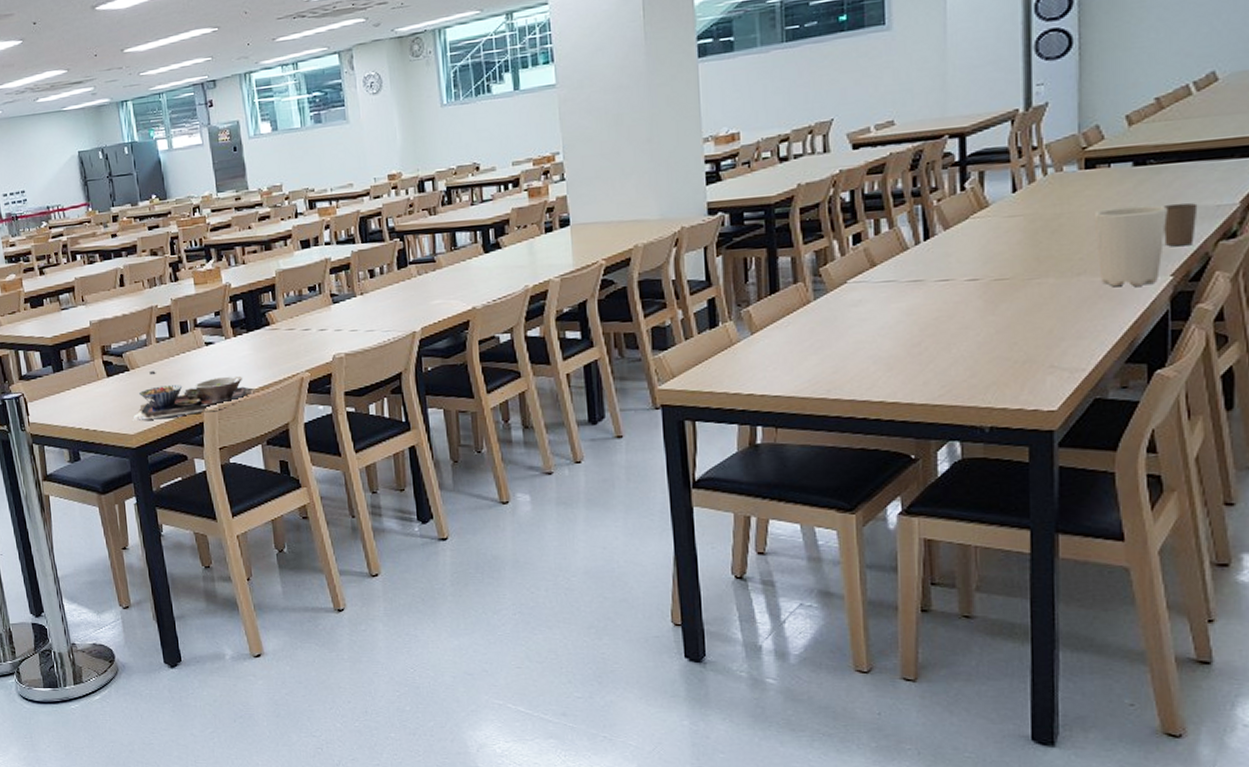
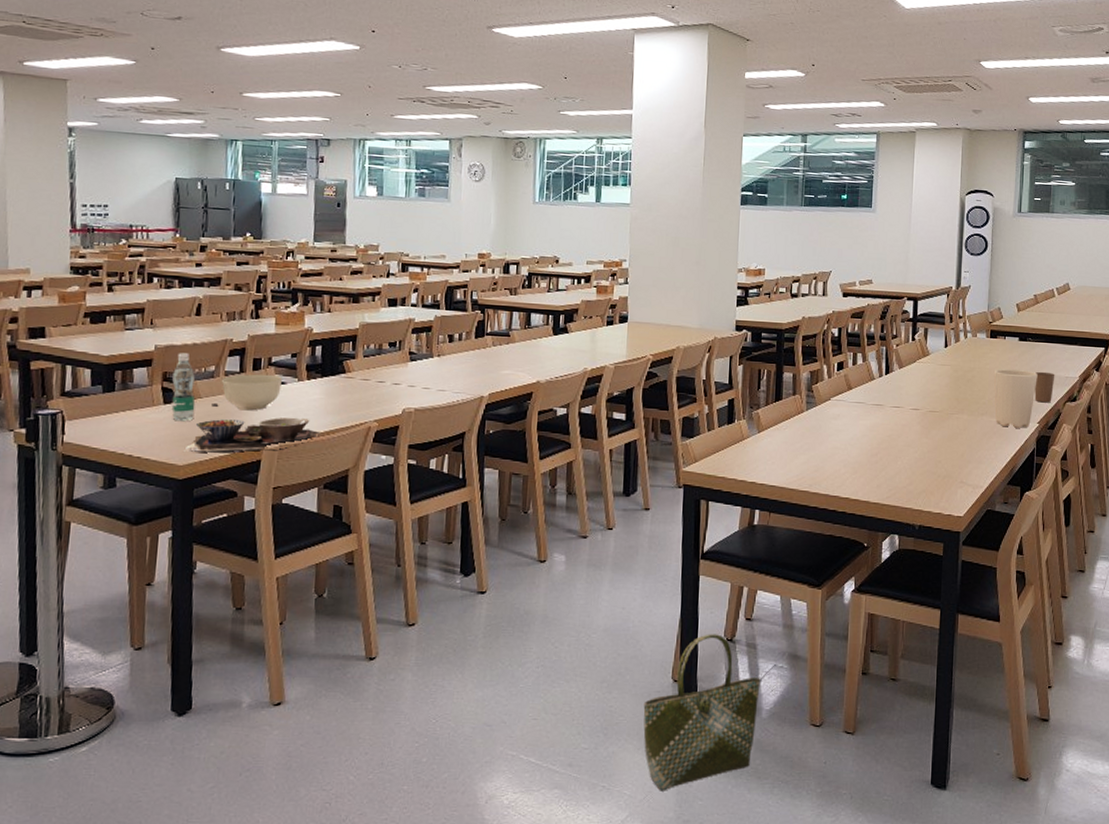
bottle: none [110,325,136,393] -> present [171,353,196,422]
bowl: none [154,336,211,375] -> present [221,374,282,411]
shopping bag: none [641,571,784,743] -> present [643,634,761,791]

